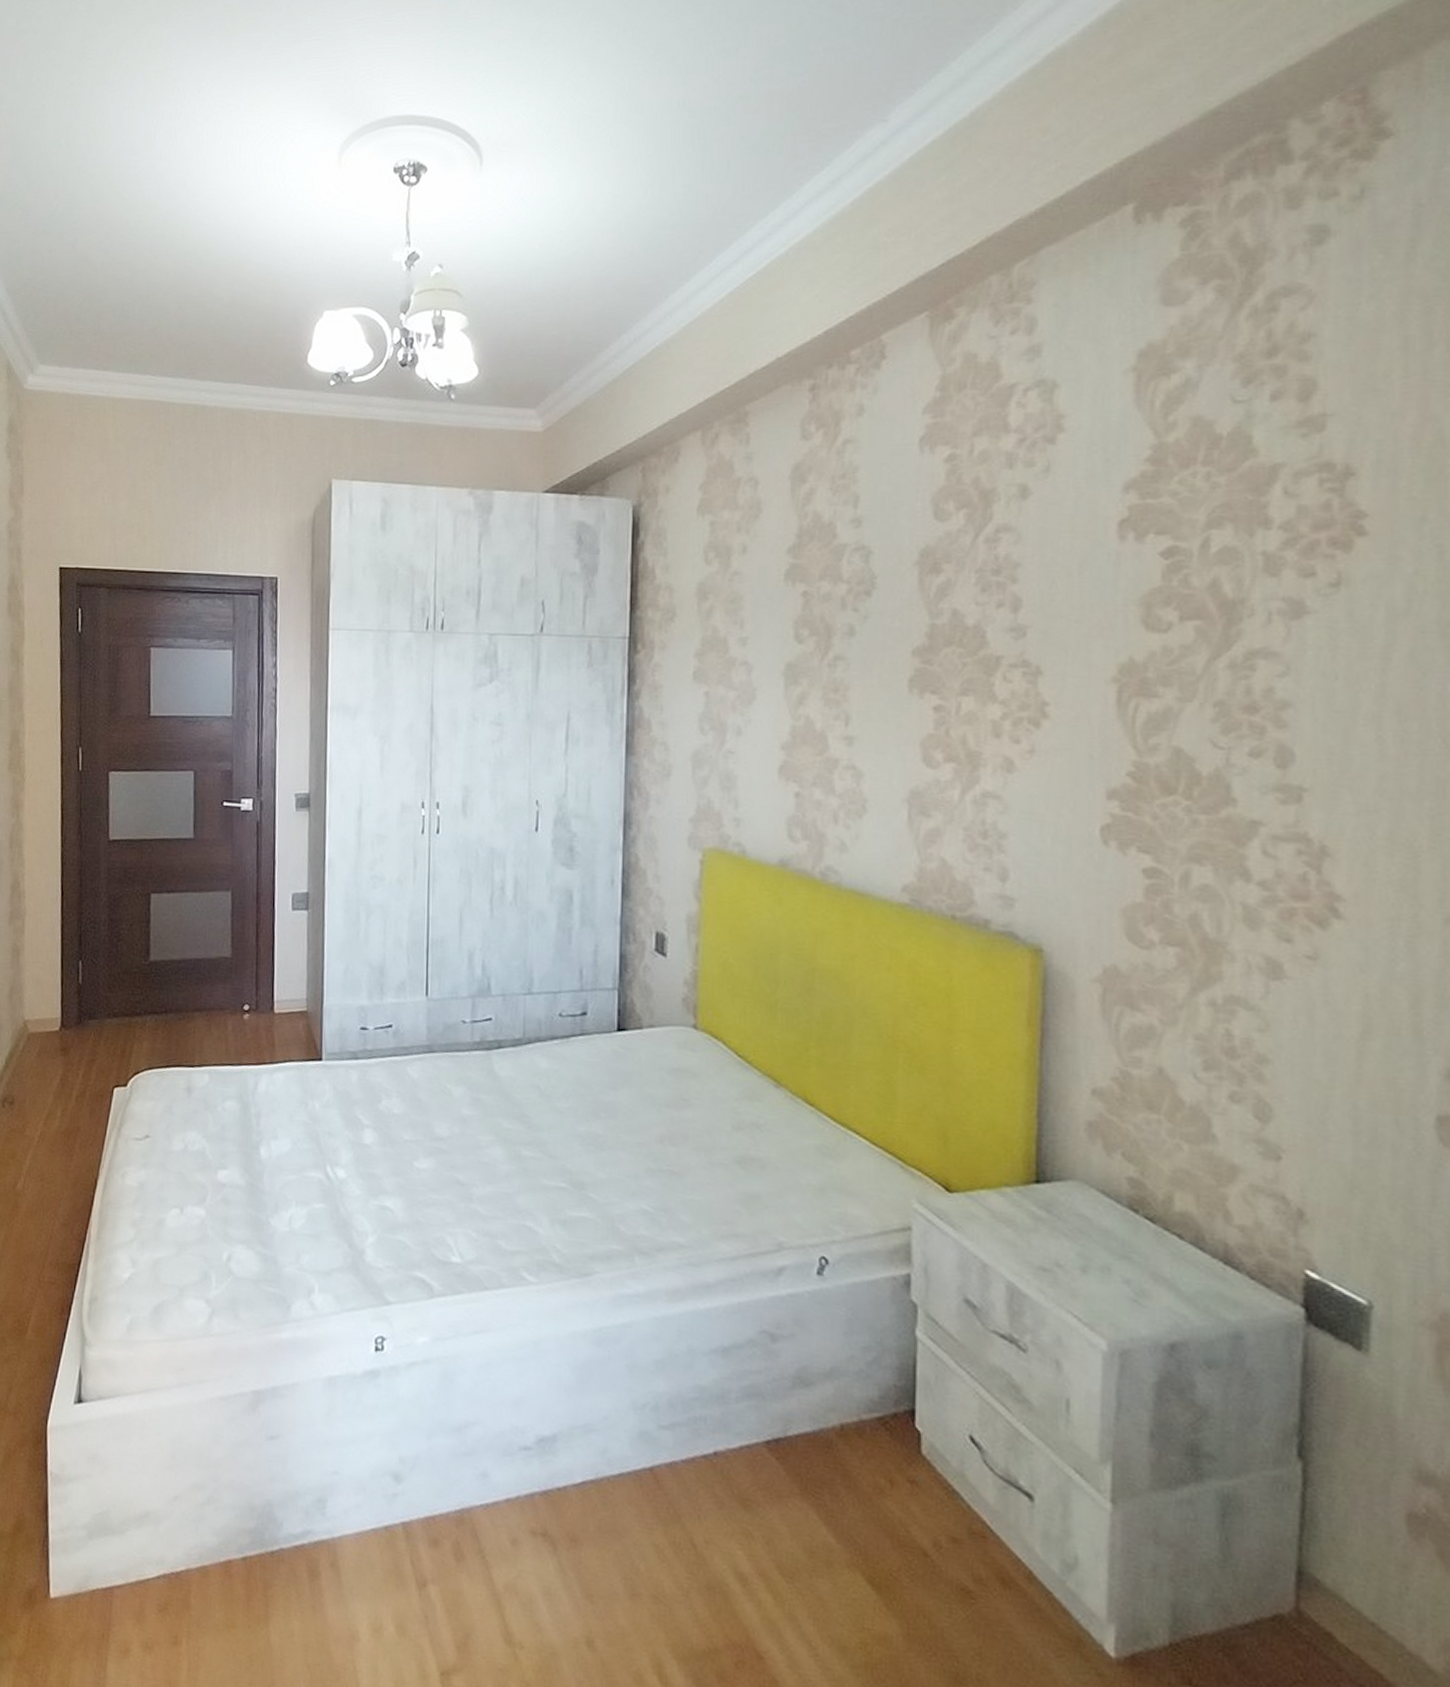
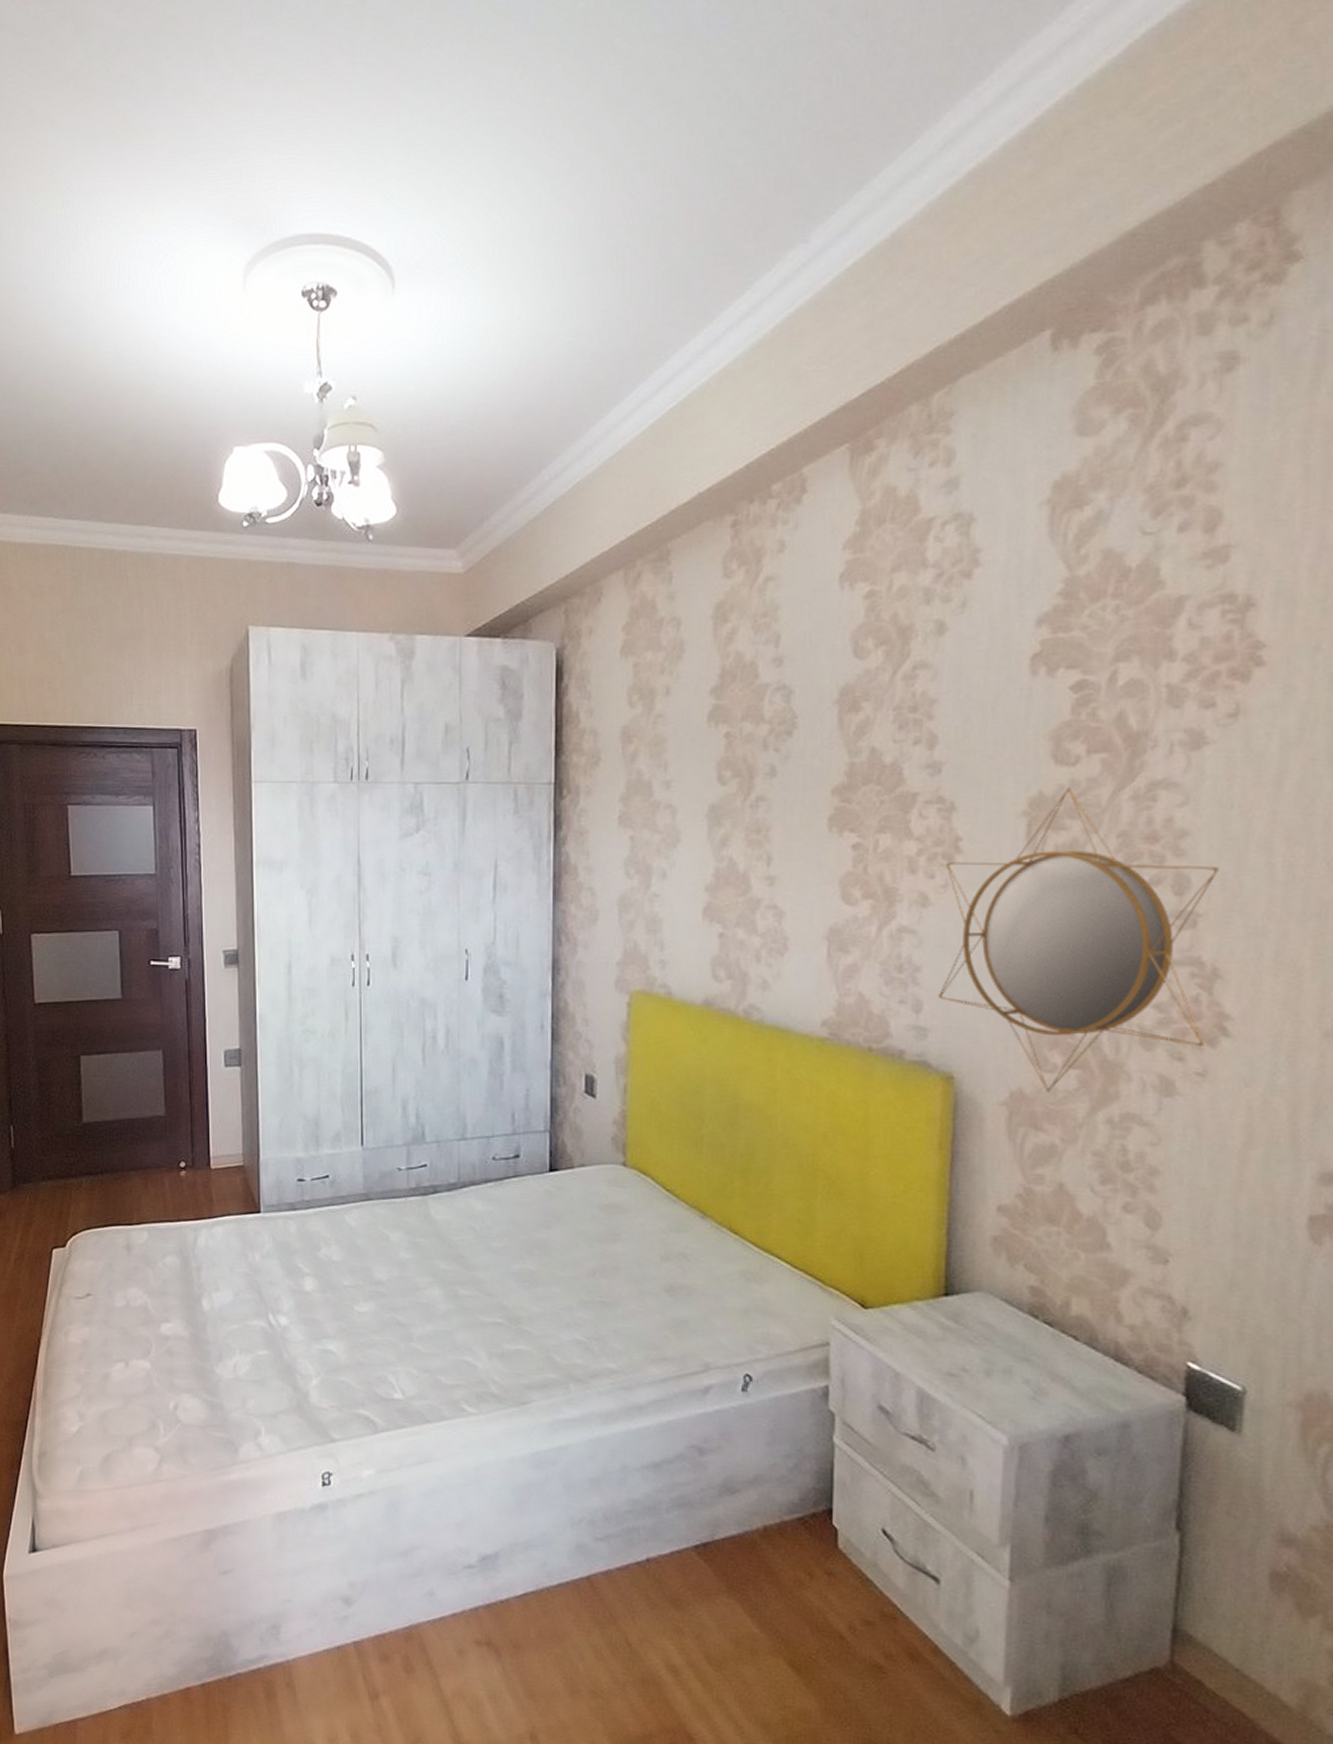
home mirror: none [1025,654,1324,970] -> present [938,787,1219,1092]

